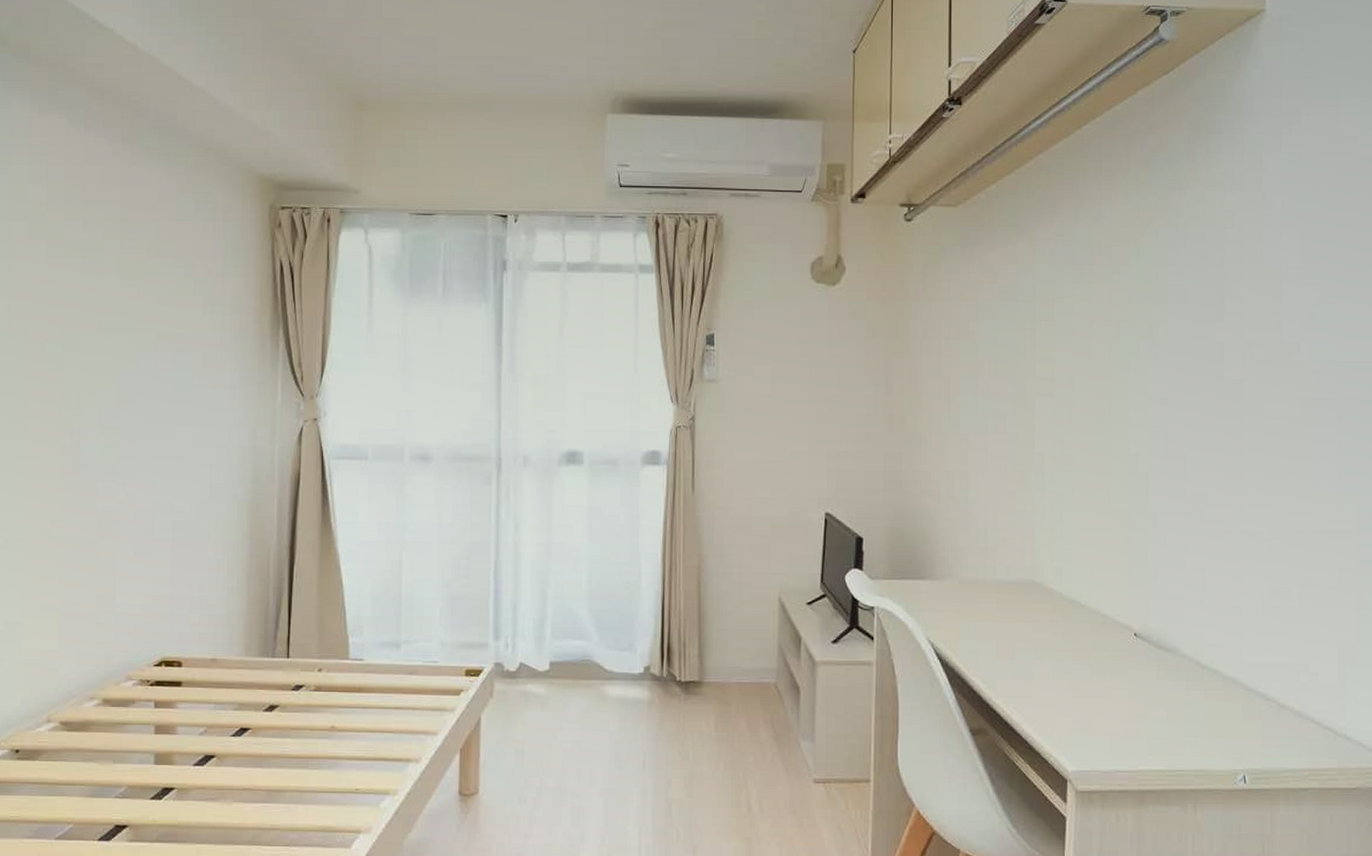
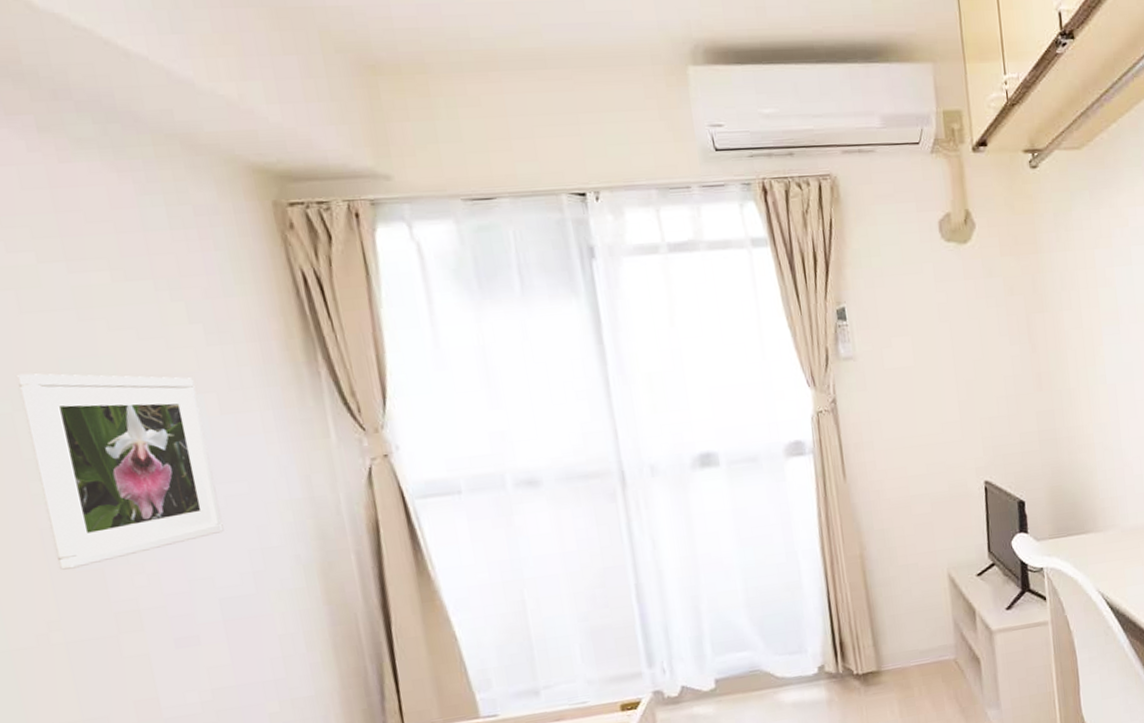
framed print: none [68,322,188,480] -> present [17,373,224,570]

